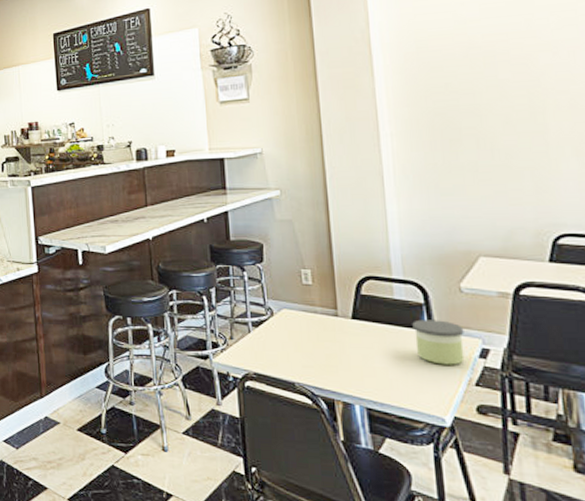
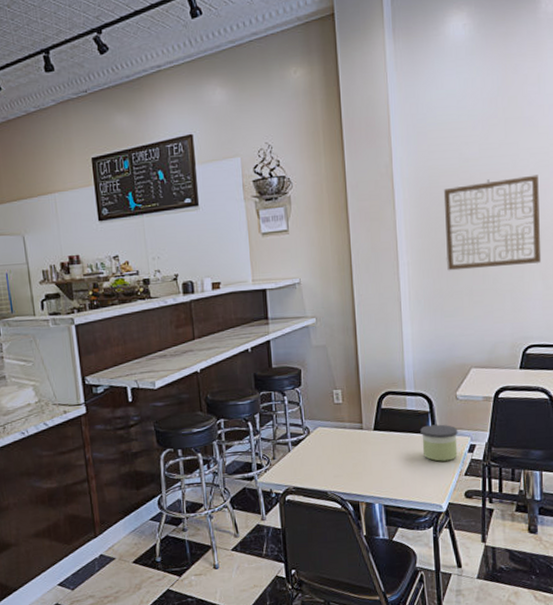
wall art: none [434,35,574,144] -> present [443,174,542,271]

